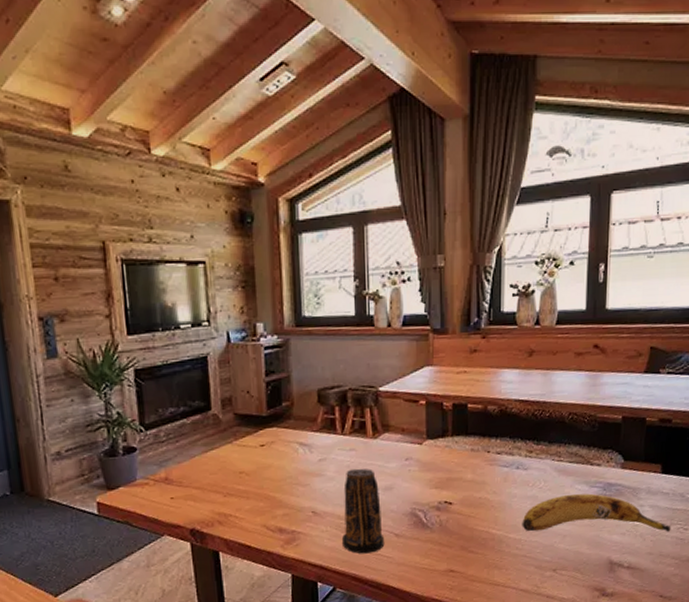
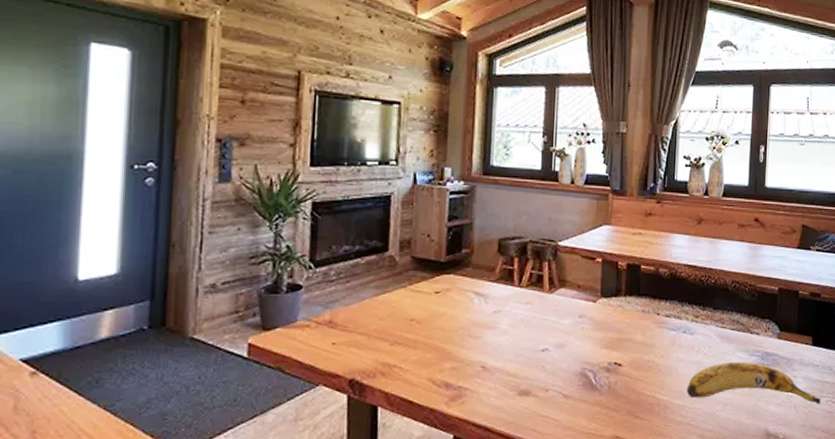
candle: present [341,468,385,554] -> none [509,323,553,415]

